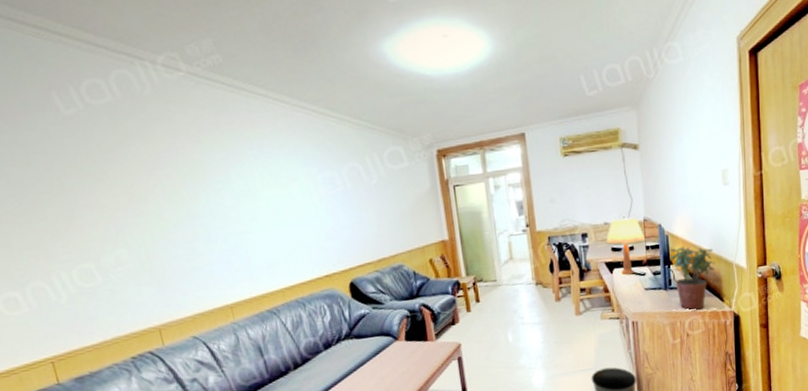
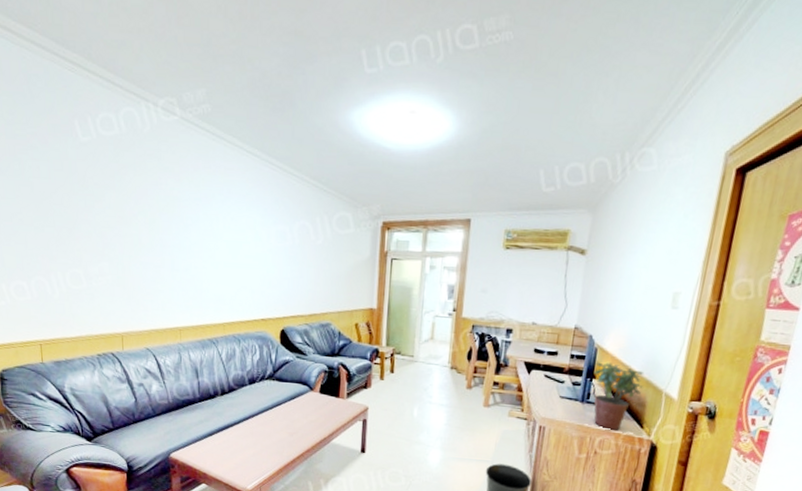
table lamp: present [606,217,646,276] -> none [530,320,573,380]

